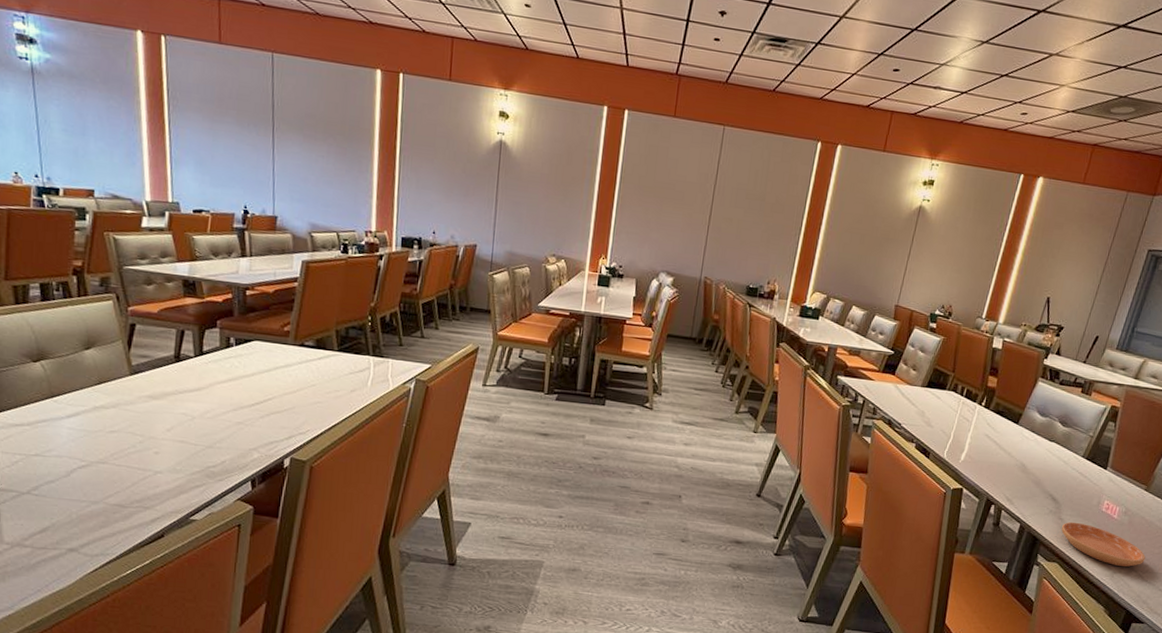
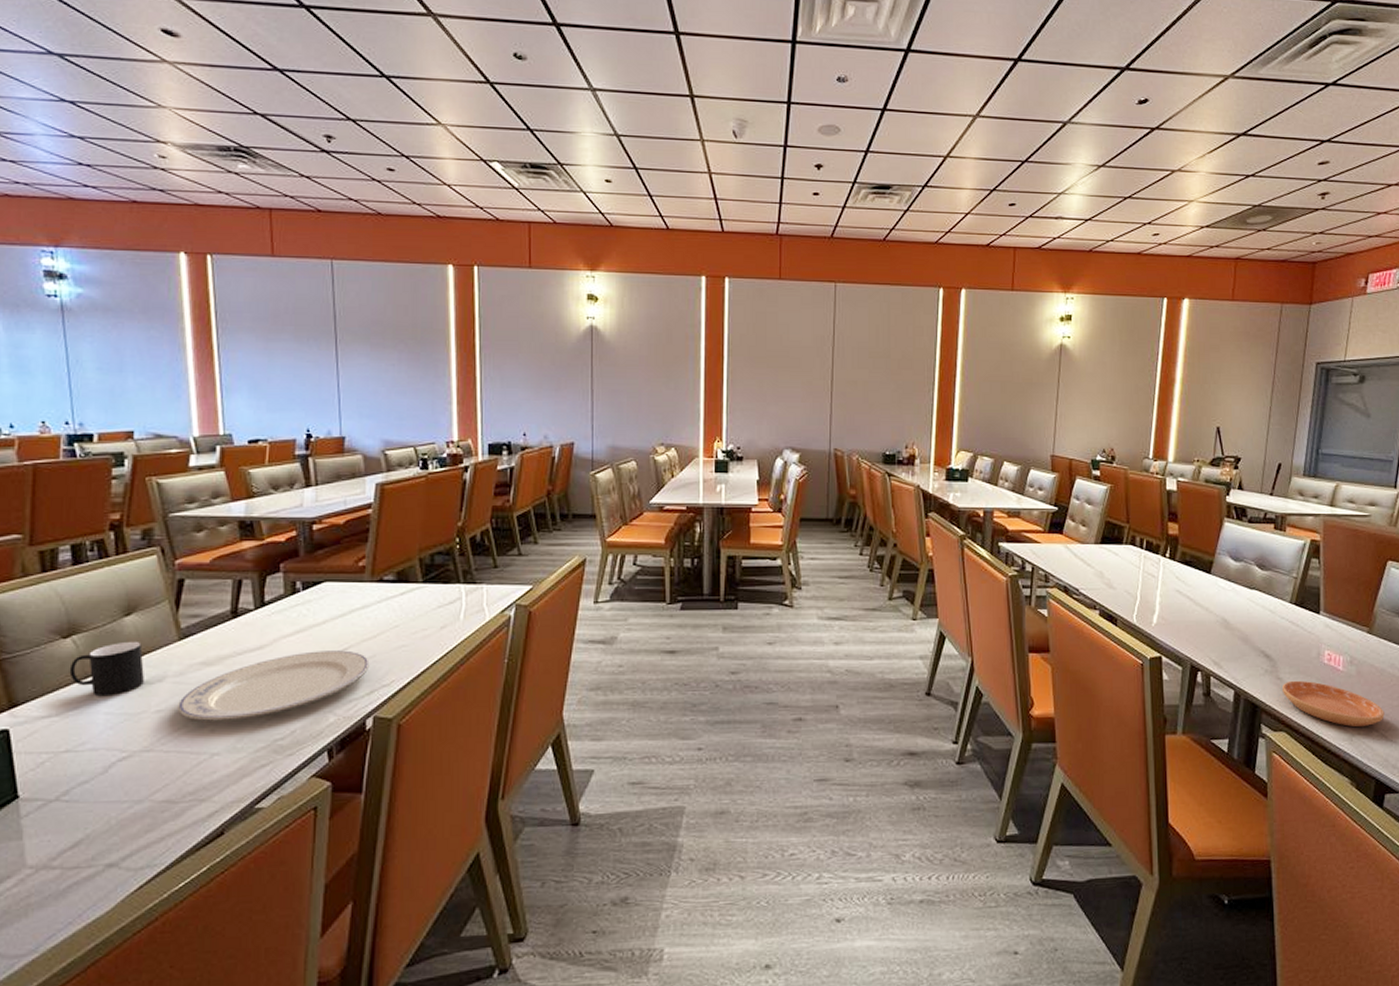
cup: none [38,371,101,415] -> present [69,642,144,697]
plate: none [128,397,290,447] -> present [178,650,370,721]

